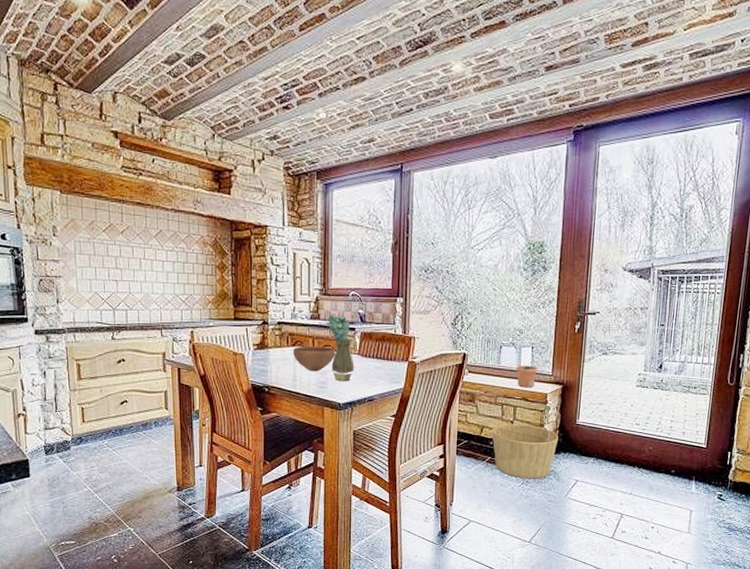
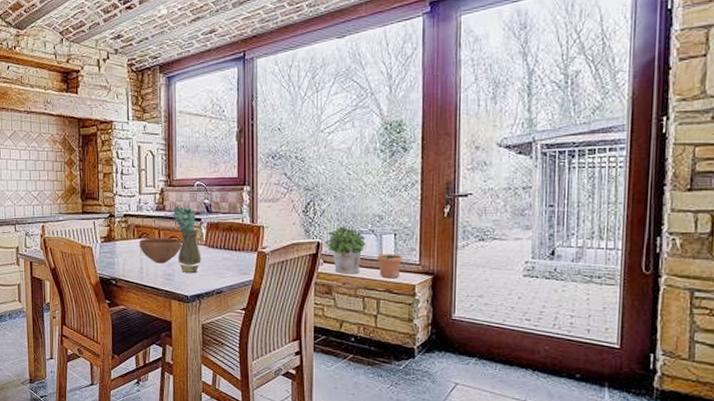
potted plant: none [470,339,507,384] -> present [325,226,366,274]
basket: present [492,424,559,479] -> none [353,318,432,381]

